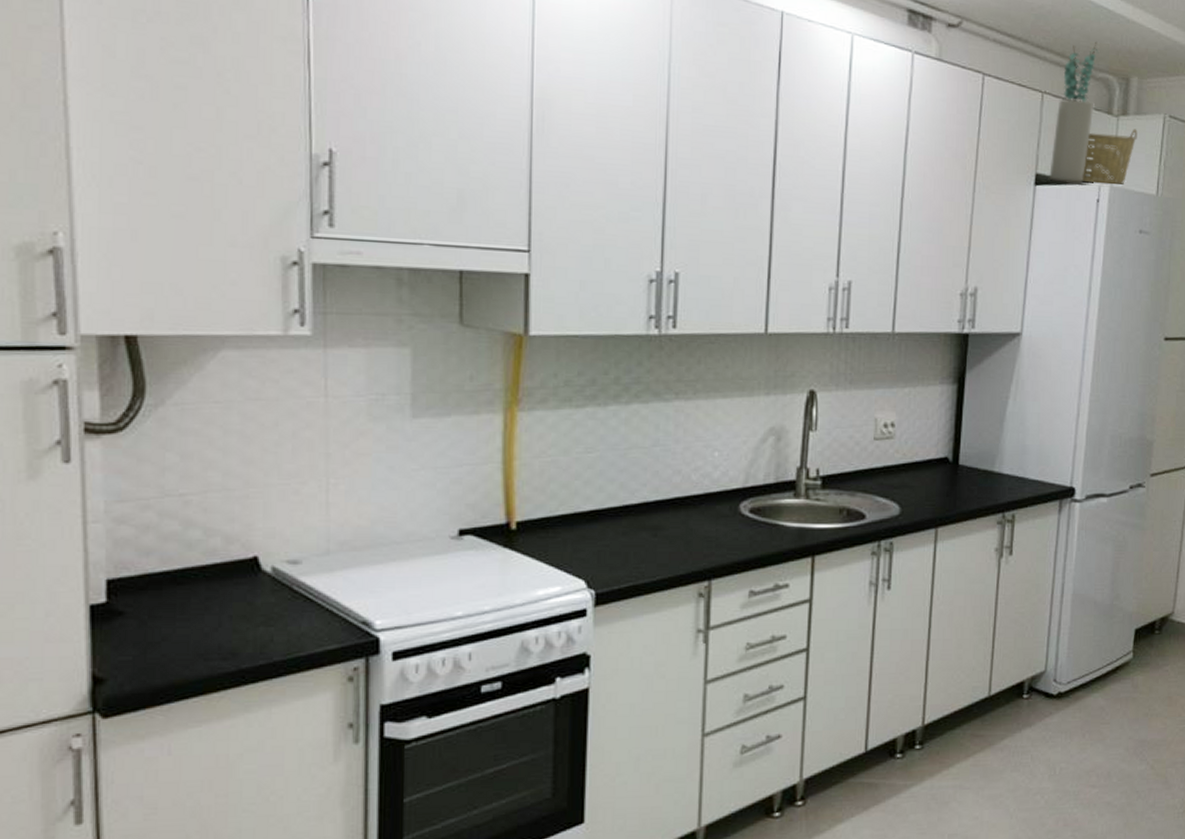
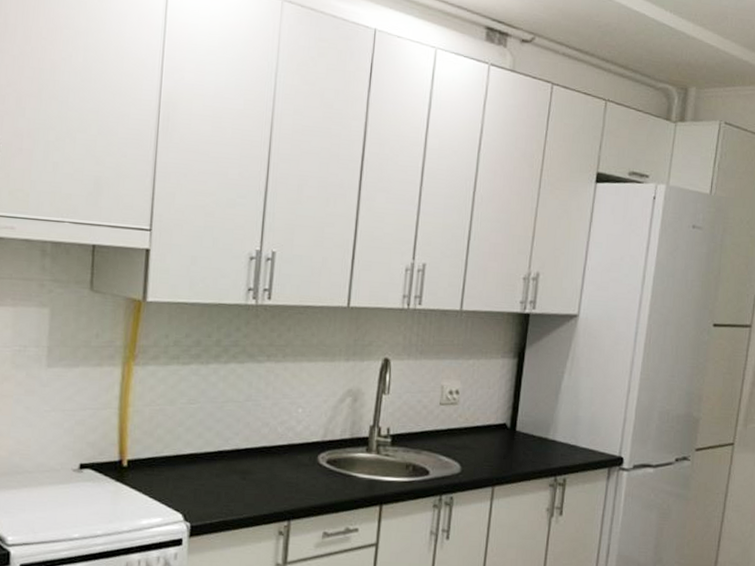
vase: present [1049,41,1098,185] -> none [609,55,660,183]
basket: present [1082,129,1137,185] -> none [640,134,694,185]

